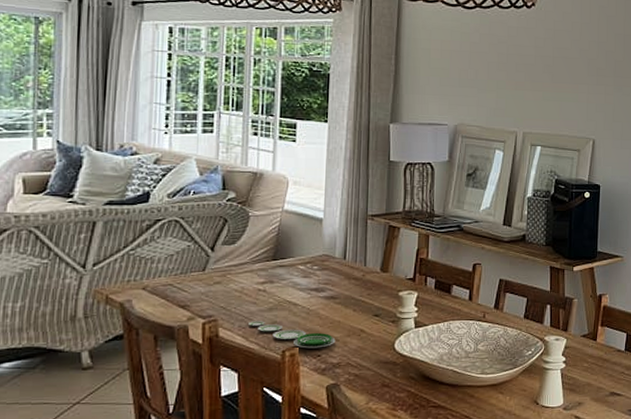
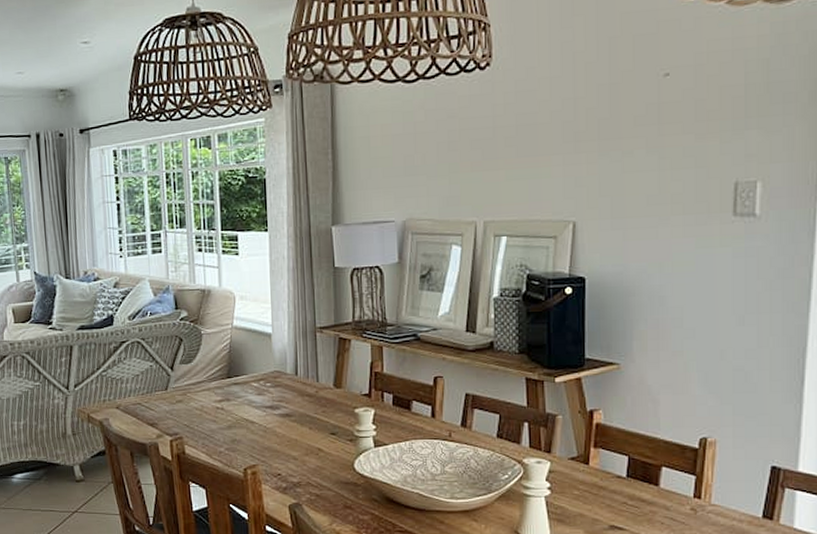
plate: present [249,321,336,349] -> none [211,439,294,467]

